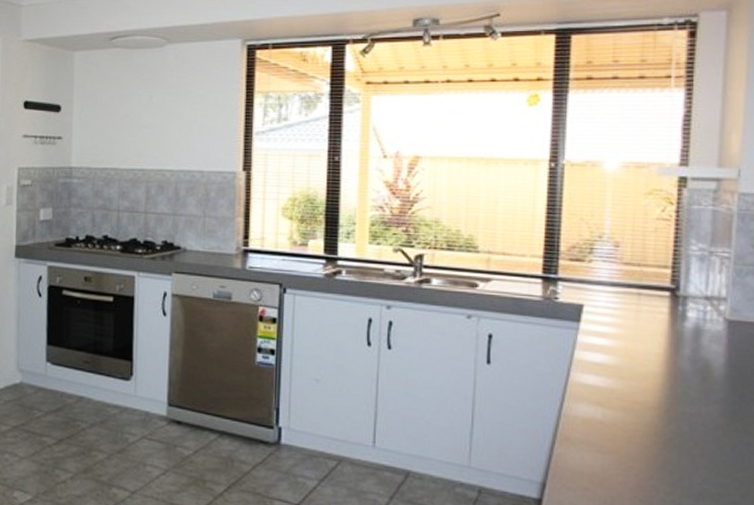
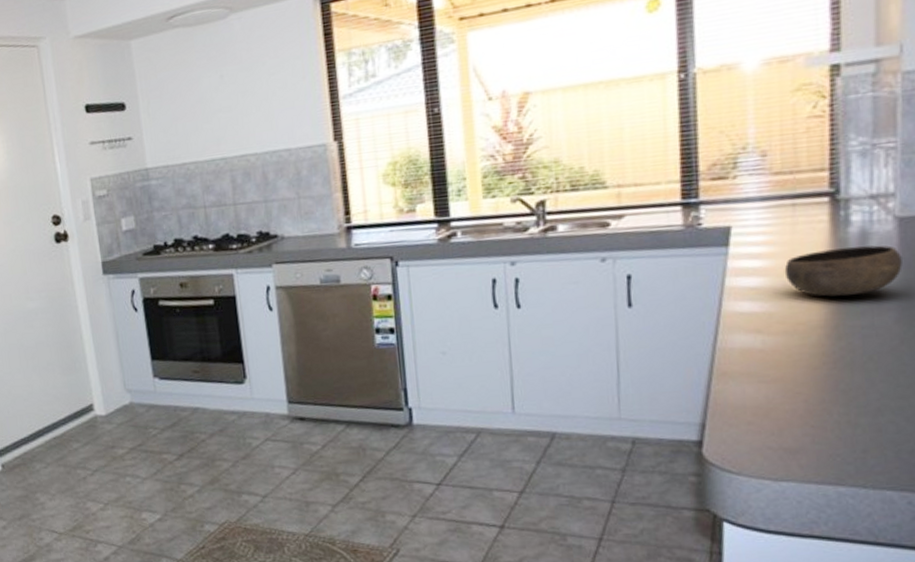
bowl: none [626,339,729,385] -> present [784,245,903,297]

